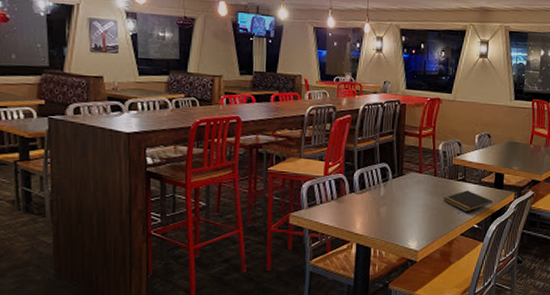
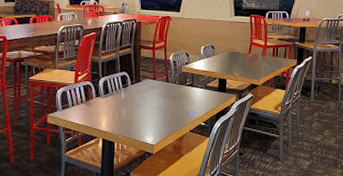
notepad: present [443,190,494,212] -> none [174,94,218,112]

